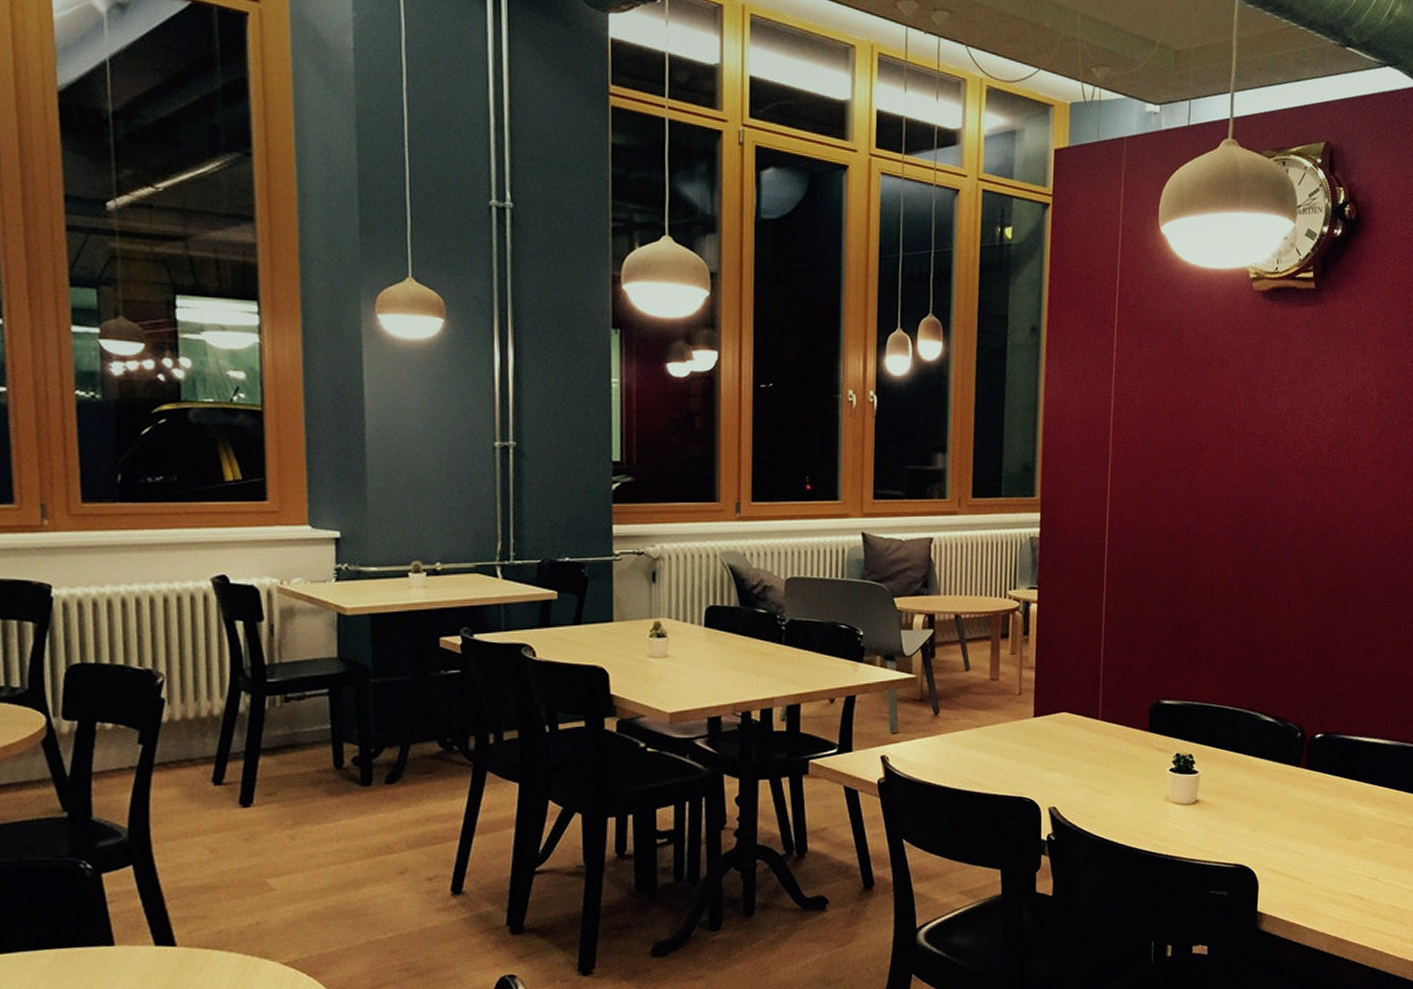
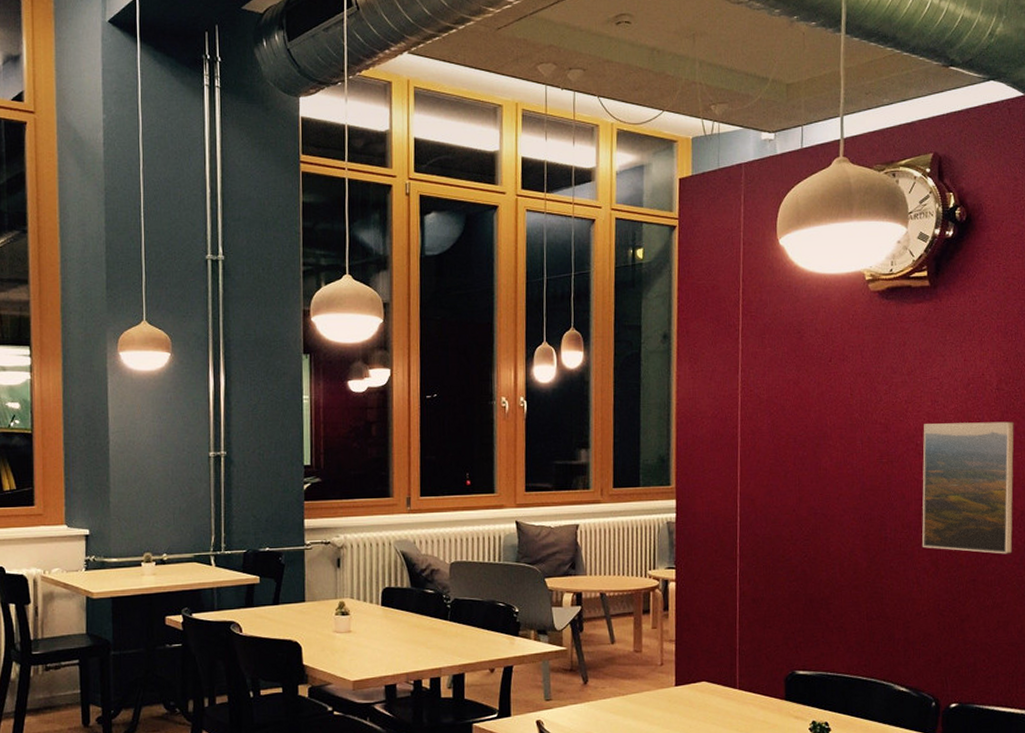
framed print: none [1296,438,1392,579] -> present [922,421,1014,554]

